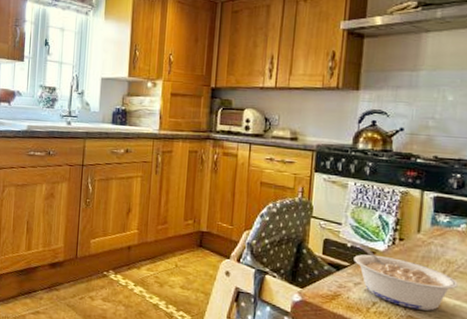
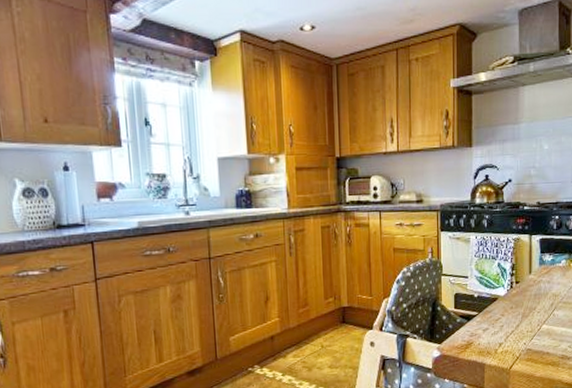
legume: present [354,243,458,311] -> none [481,292,563,343]

